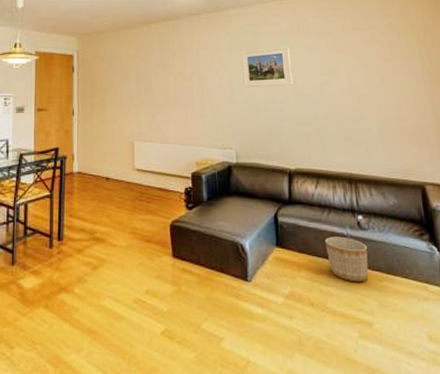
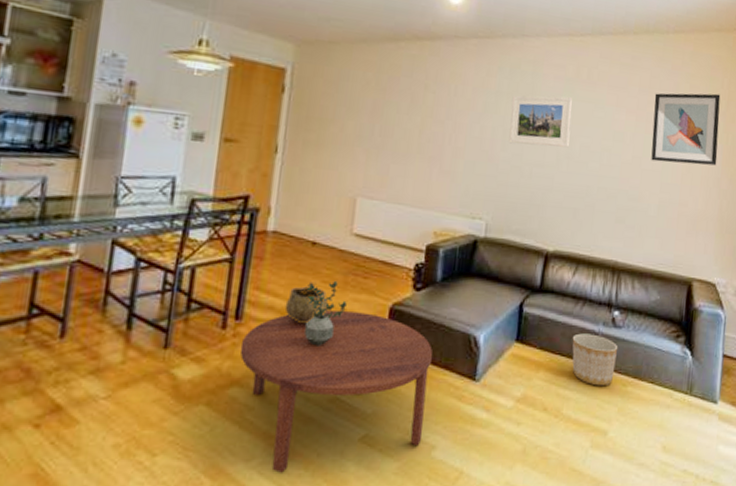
coffee table: none [64,228,211,362] -> present [239,310,433,473]
decorative bowl: none [92,212,124,241] -> present [284,286,328,324]
potted plant: none [107,205,137,258] -> present [303,280,347,347]
wall art: none [358,26,426,87] -> present [651,93,721,166]

